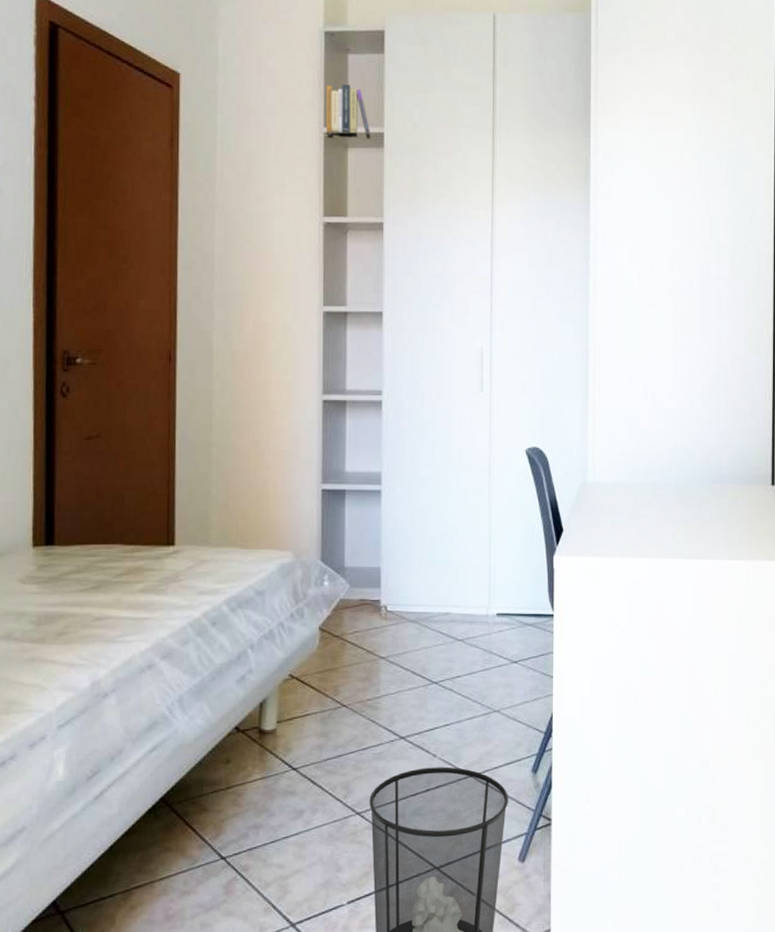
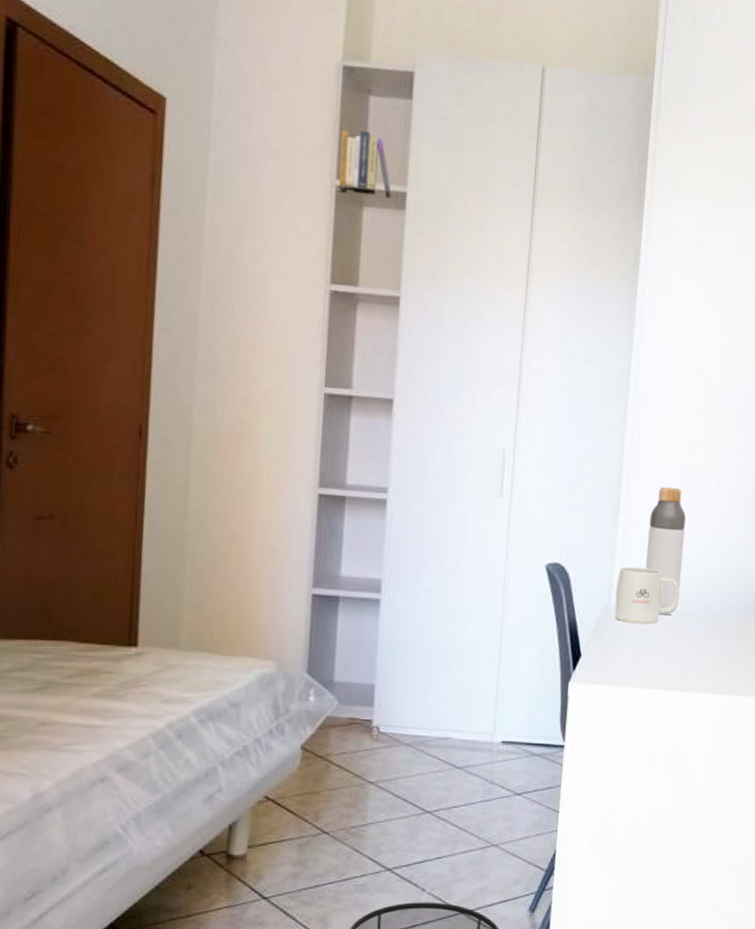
mug: none [590,446,648,499] -> present [614,566,680,625]
bottle: none [615,371,650,489] -> present [645,486,687,615]

